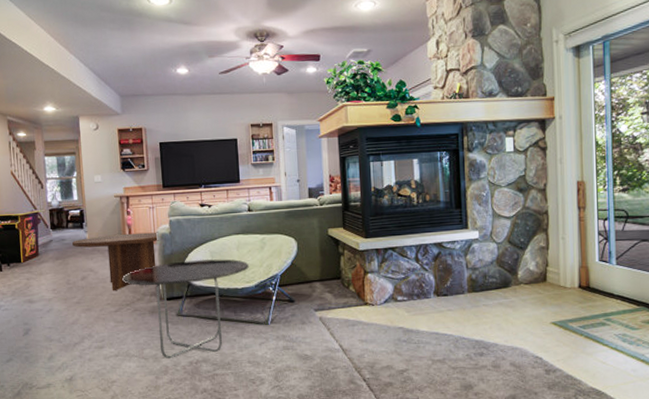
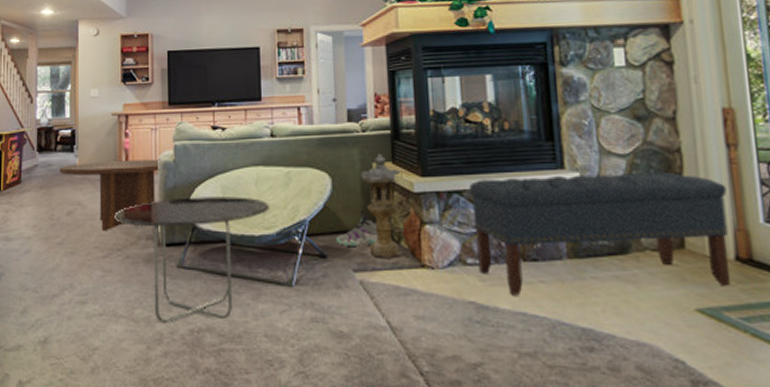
sneaker: none [301,265,333,292] -> present [336,209,379,246]
lantern: none [320,221,351,301] -> present [361,153,403,259]
bench: none [400,228,577,321] -> present [469,172,730,296]

